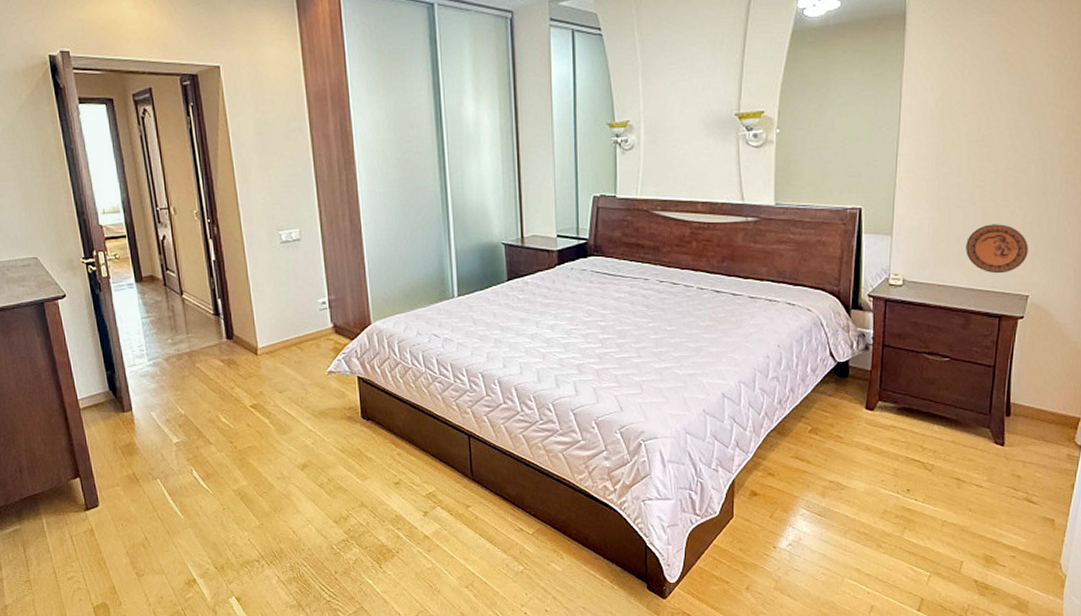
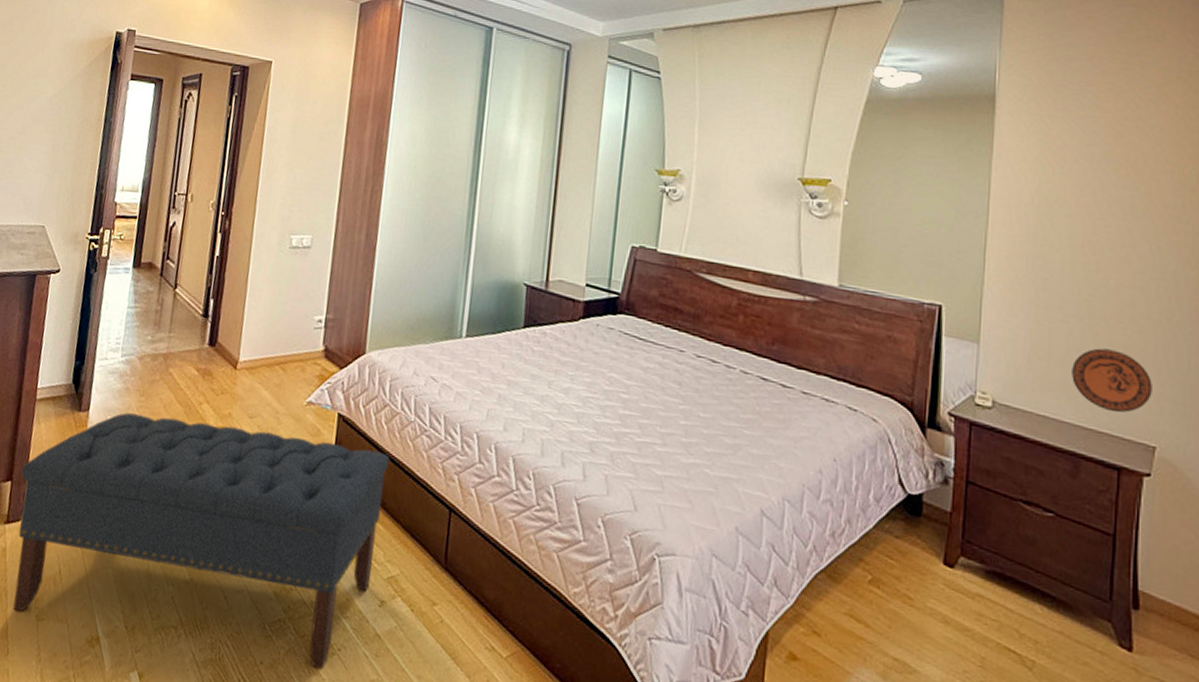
bench: none [86,400,413,572] -> present [13,413,390,669]

